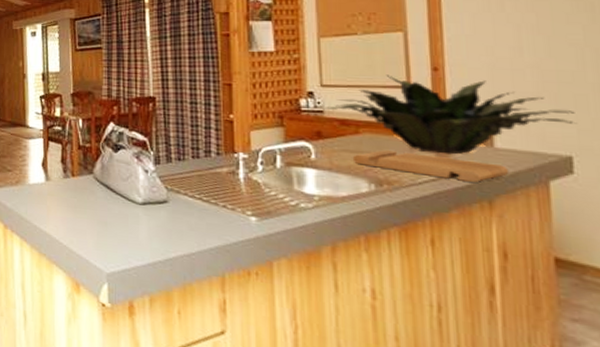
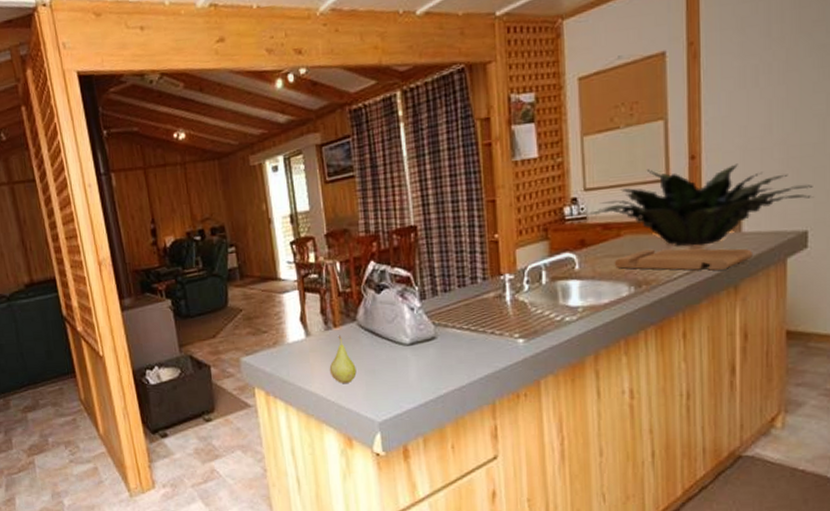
fruit: none [64,184,89,231] -> present [329,335,357,384]

